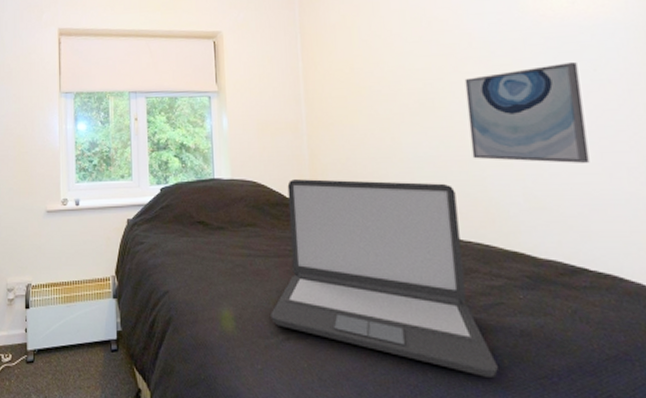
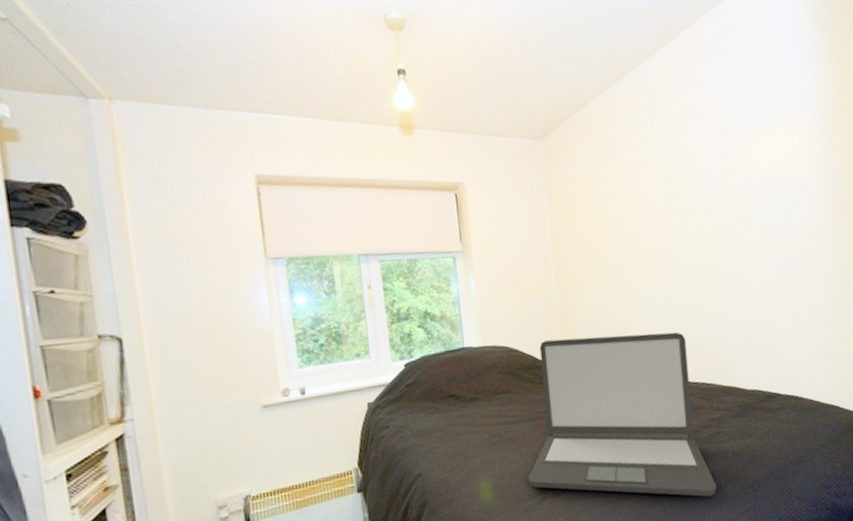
wall art: present [464,61,590,163] -> none [693,215,783,307]

